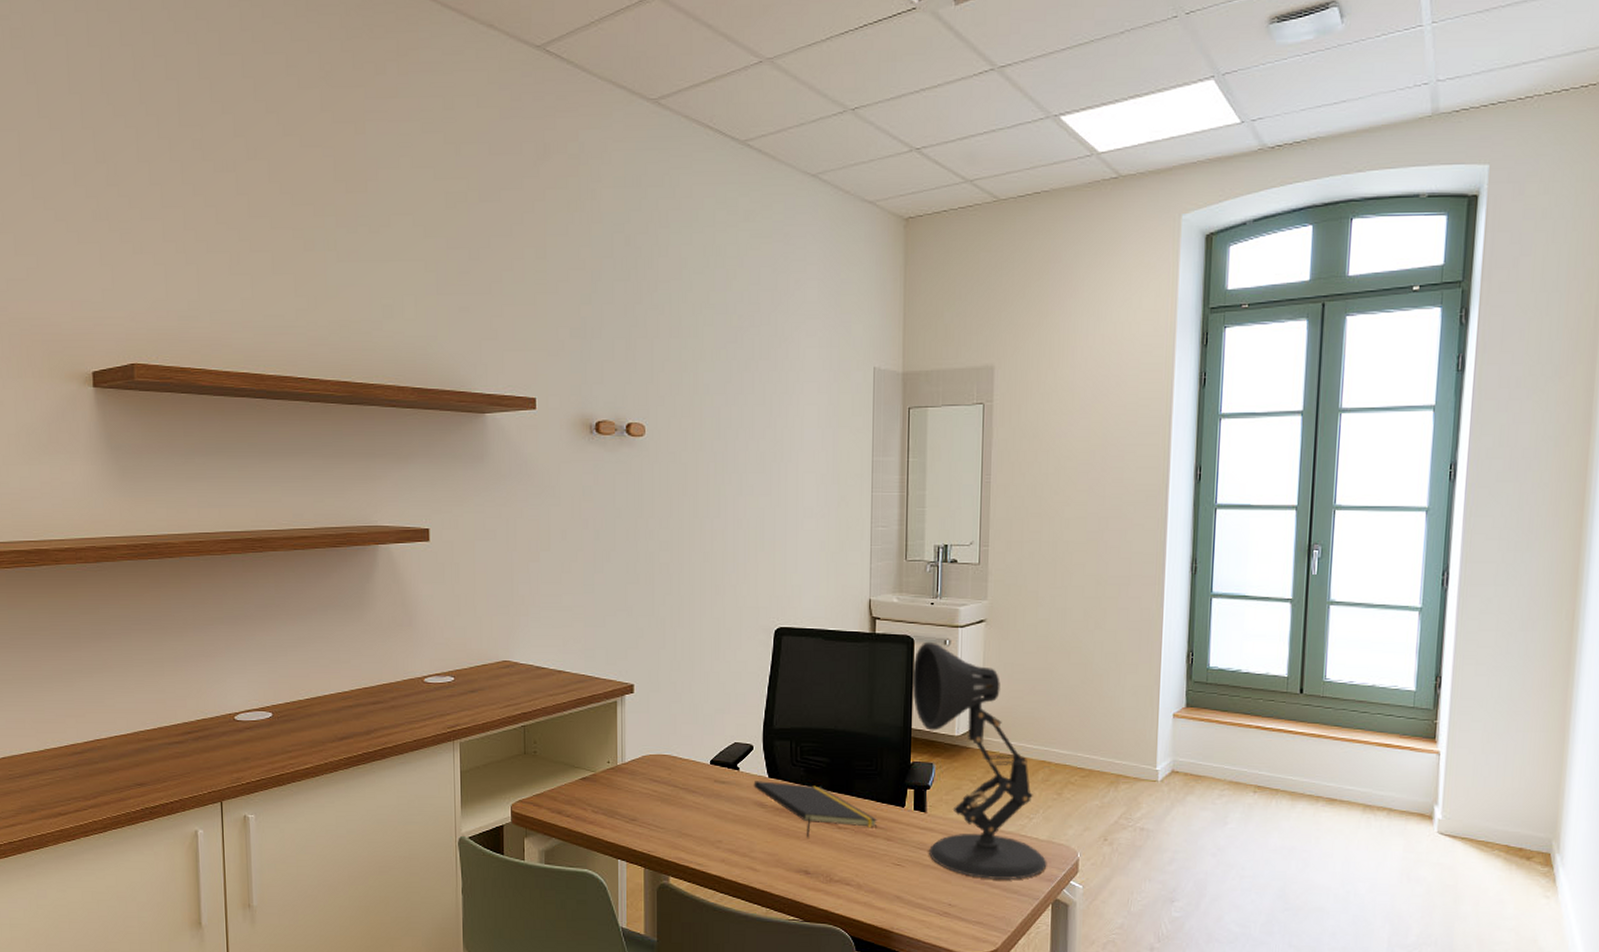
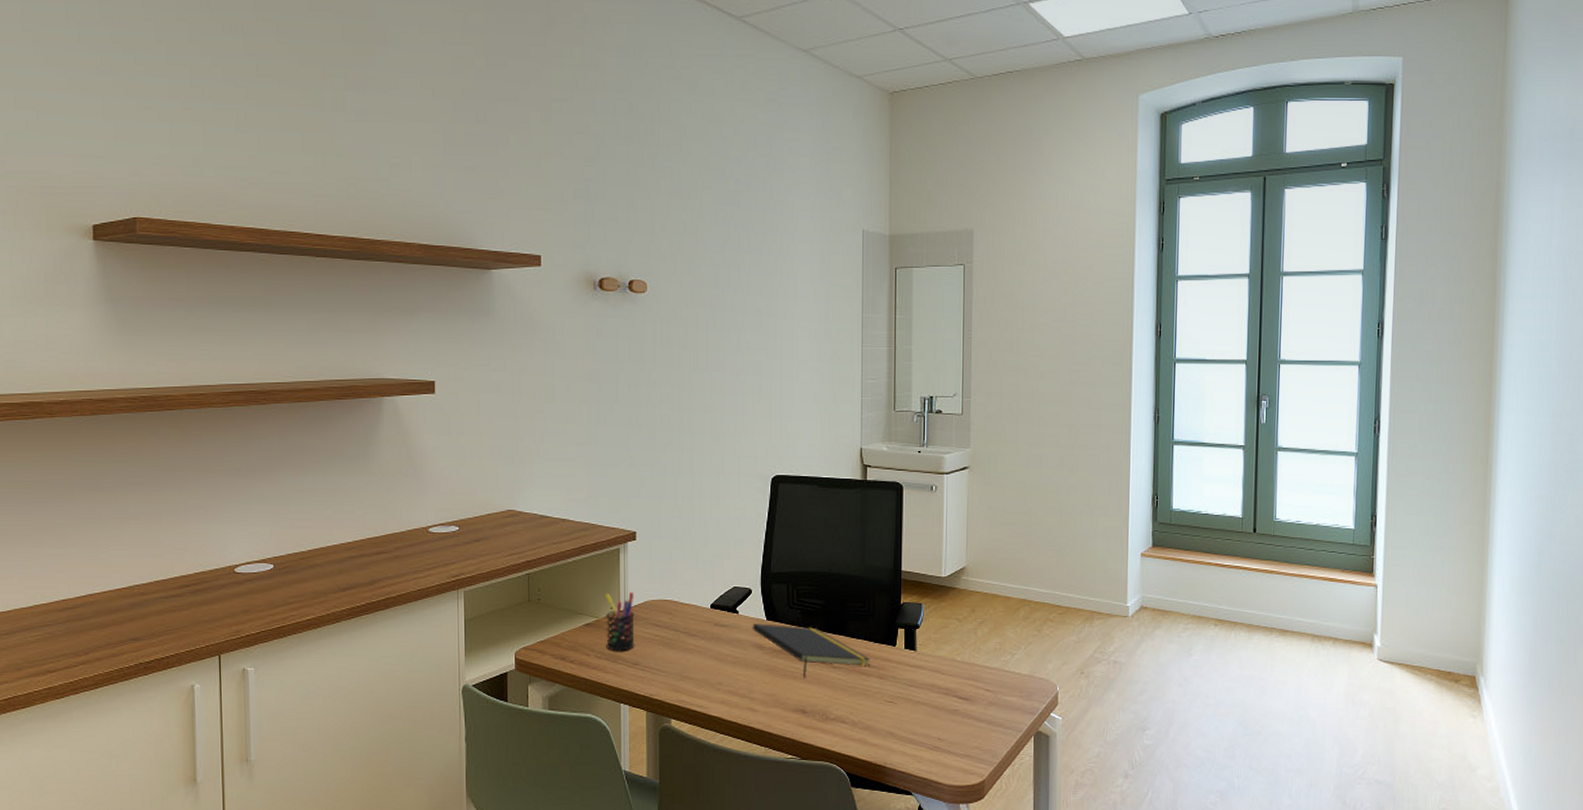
pen holder: none [601,746,632,807] -> present [604,592,635,651]
desk lamp: present [912,641,1047,880] -> none [902,487,1029,714]

